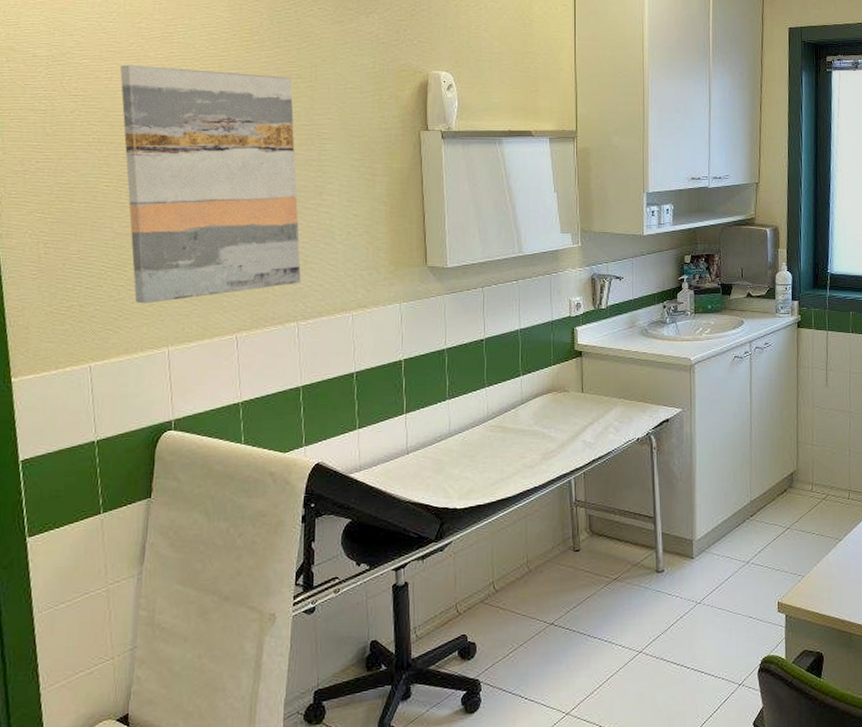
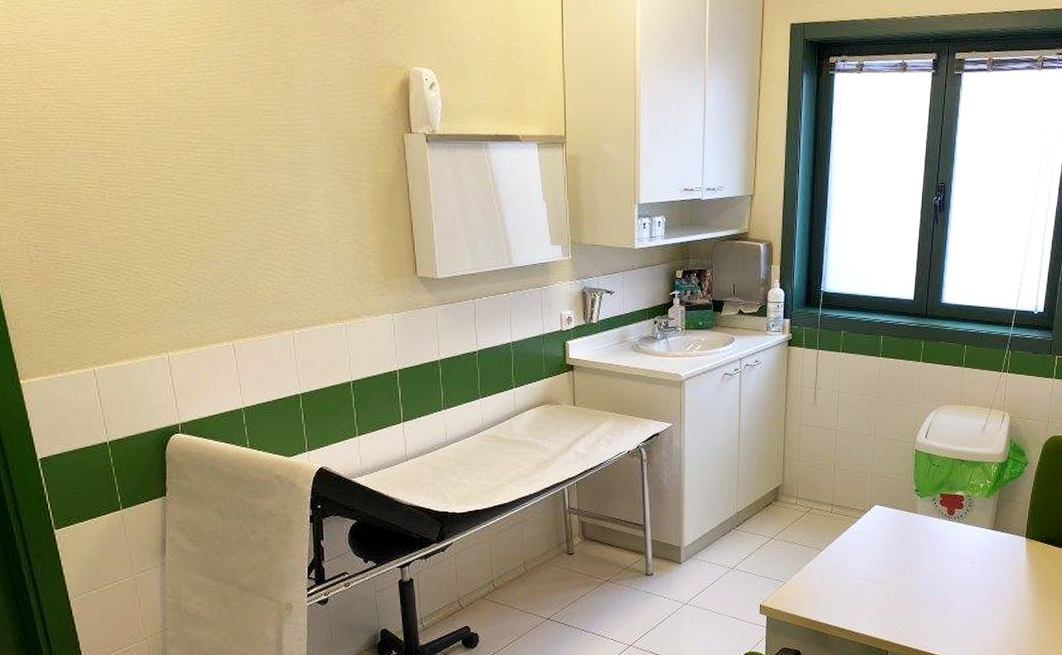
wall art: present [120,64,301,304] -> none [89,55,292,310]

